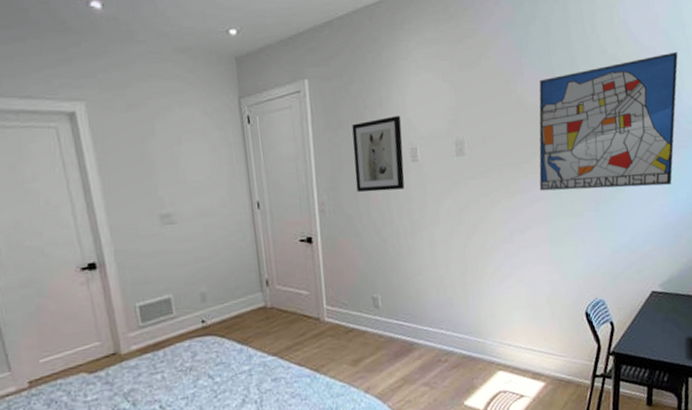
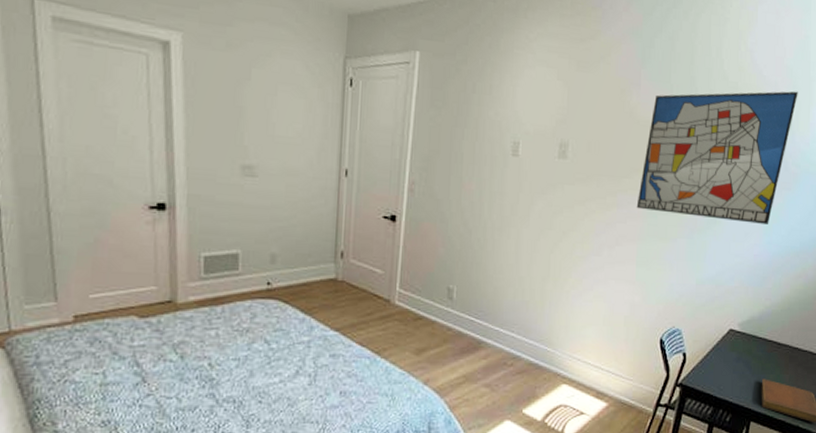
wall art: present [352,116,405,192] -> none [451,105,509,182]

